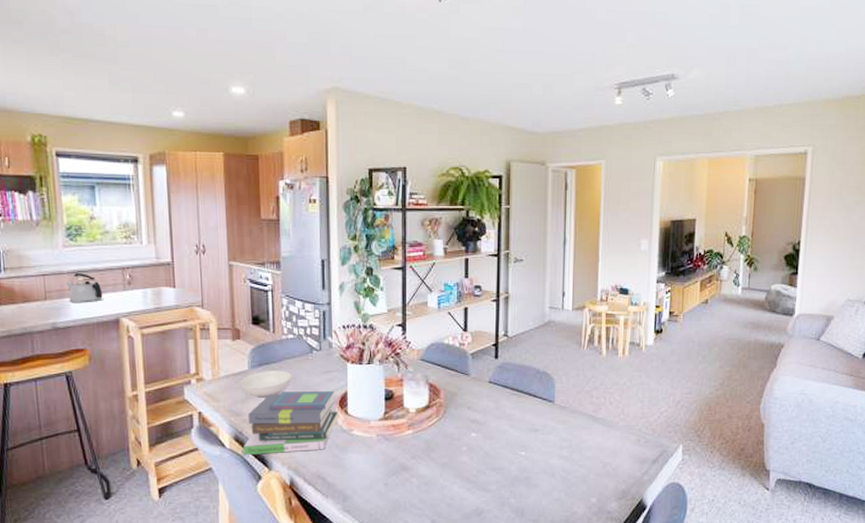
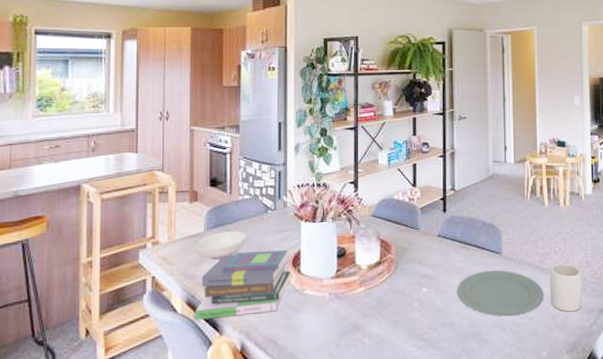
kettle: present [66,273,103,303] -> none [32,142,67,171]
plate: none [507,417,596,464] -> present [457,270,544,317]
mug: none [602,413,637,462] -> present [549,263,583,312]

